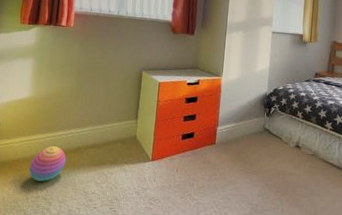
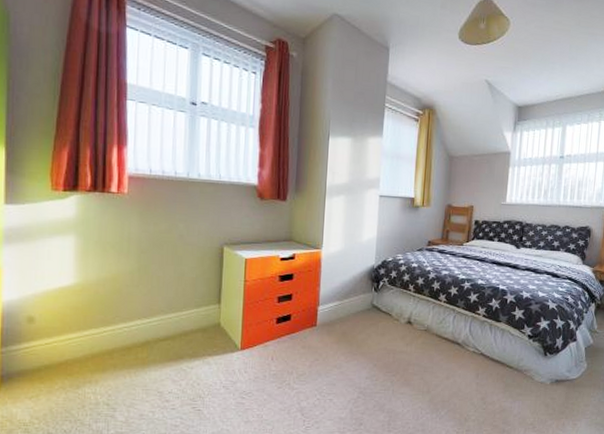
stacking toy: present [29,146,66,182] -> none [83,342,131,385]

